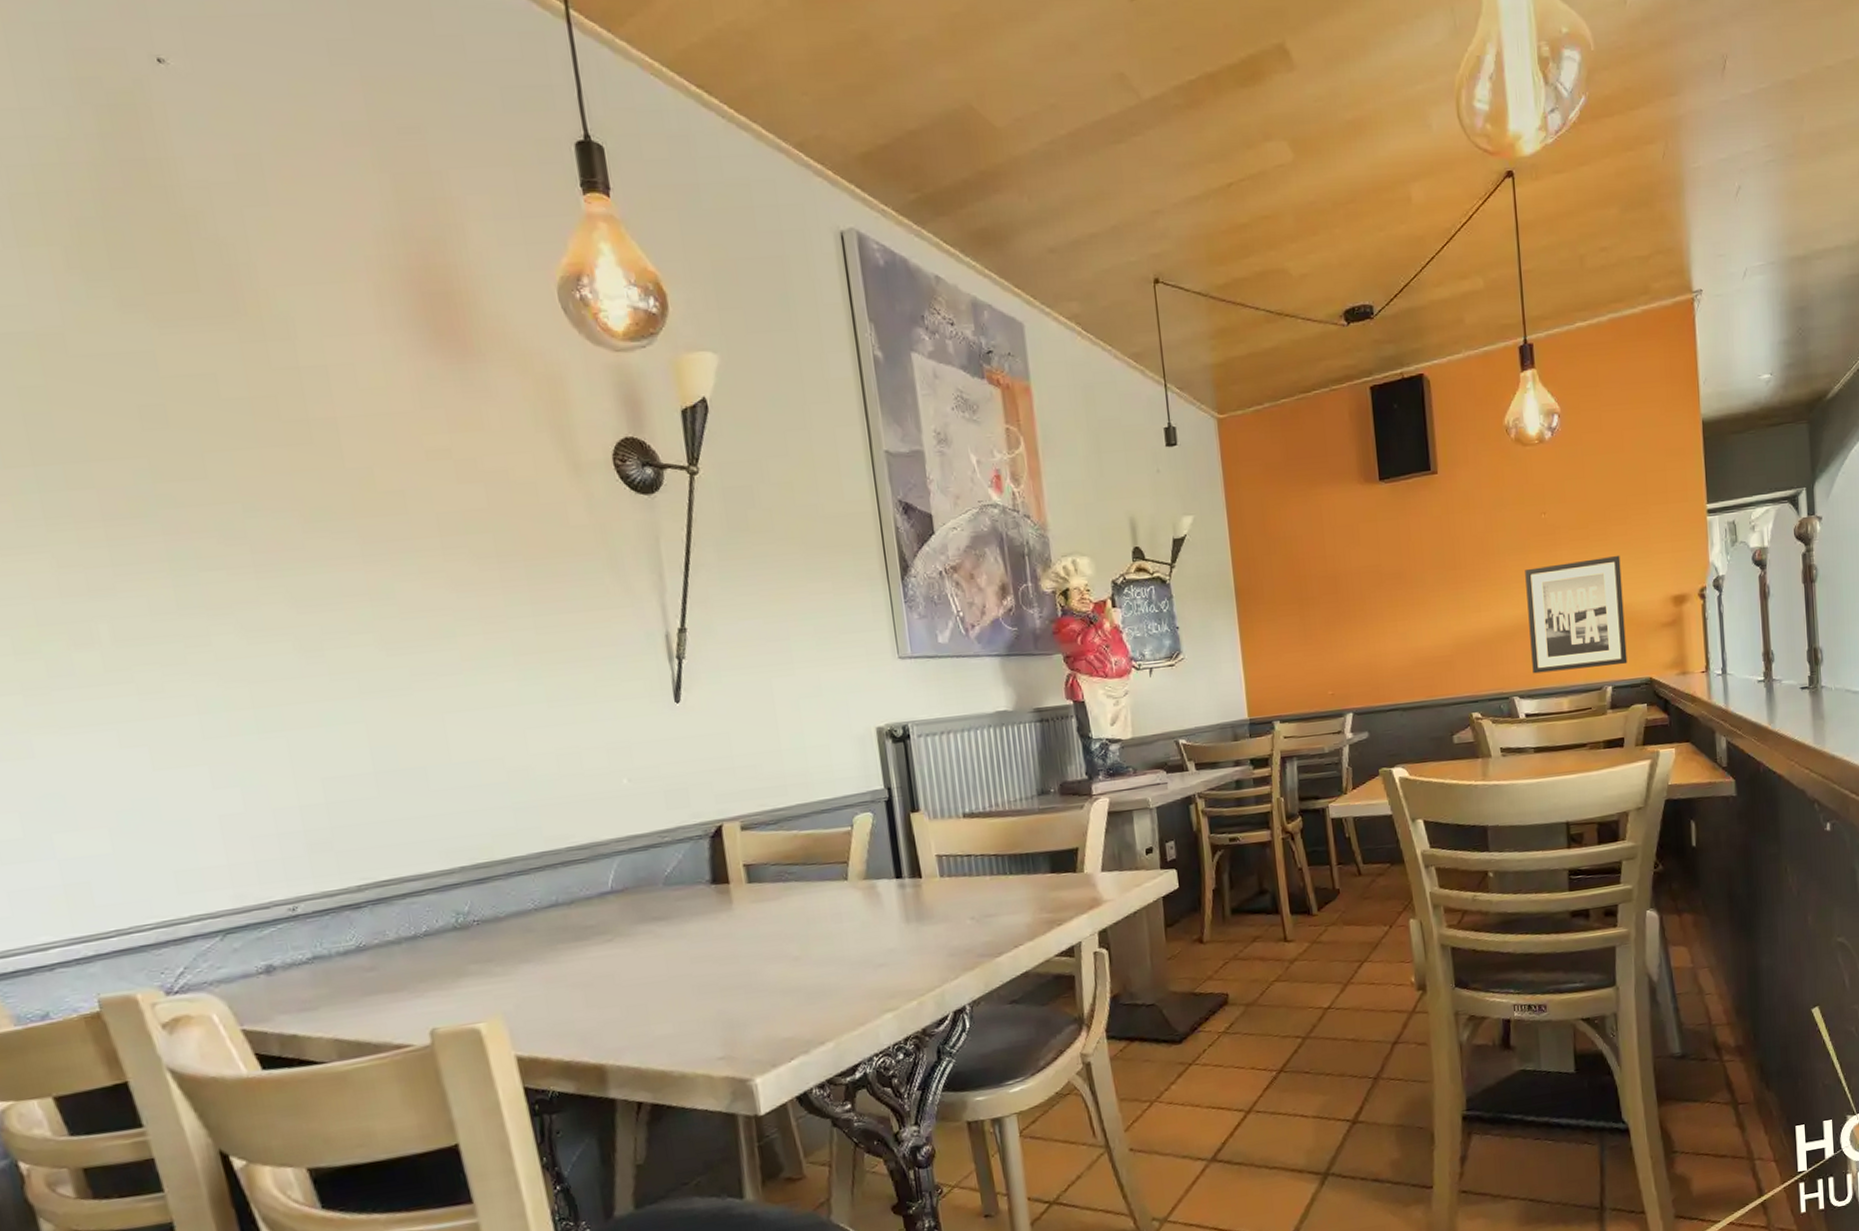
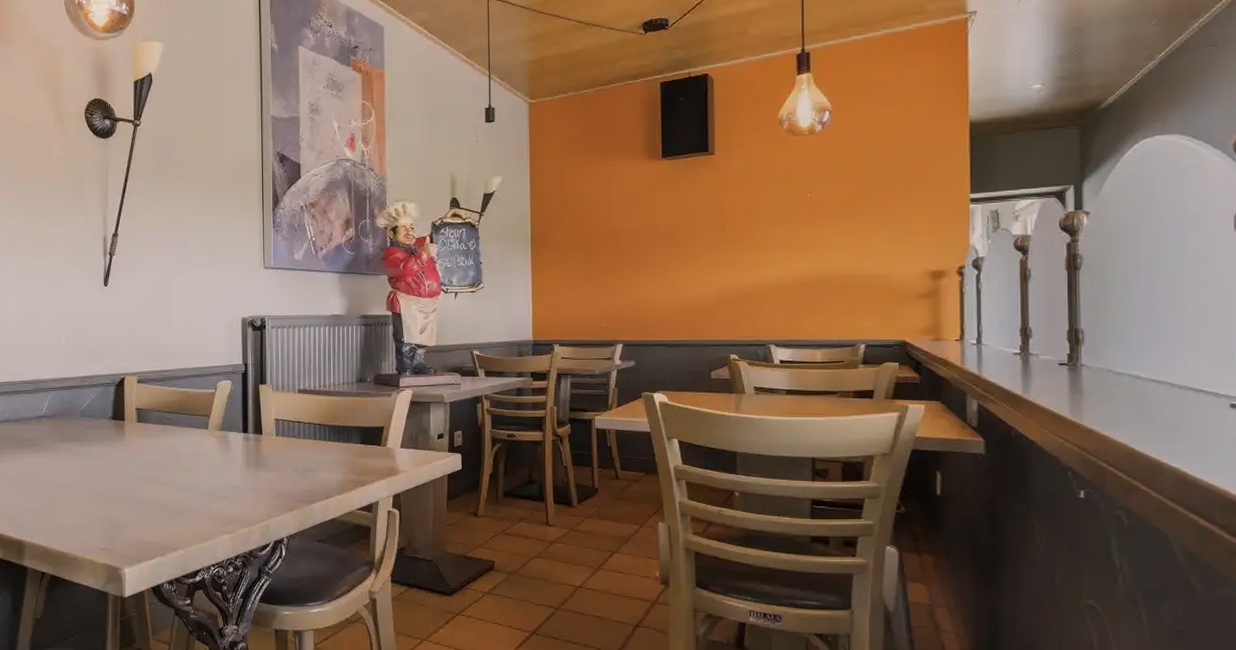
wall art: present [1525,555,1628,674] -> none [788,232,882,327]

